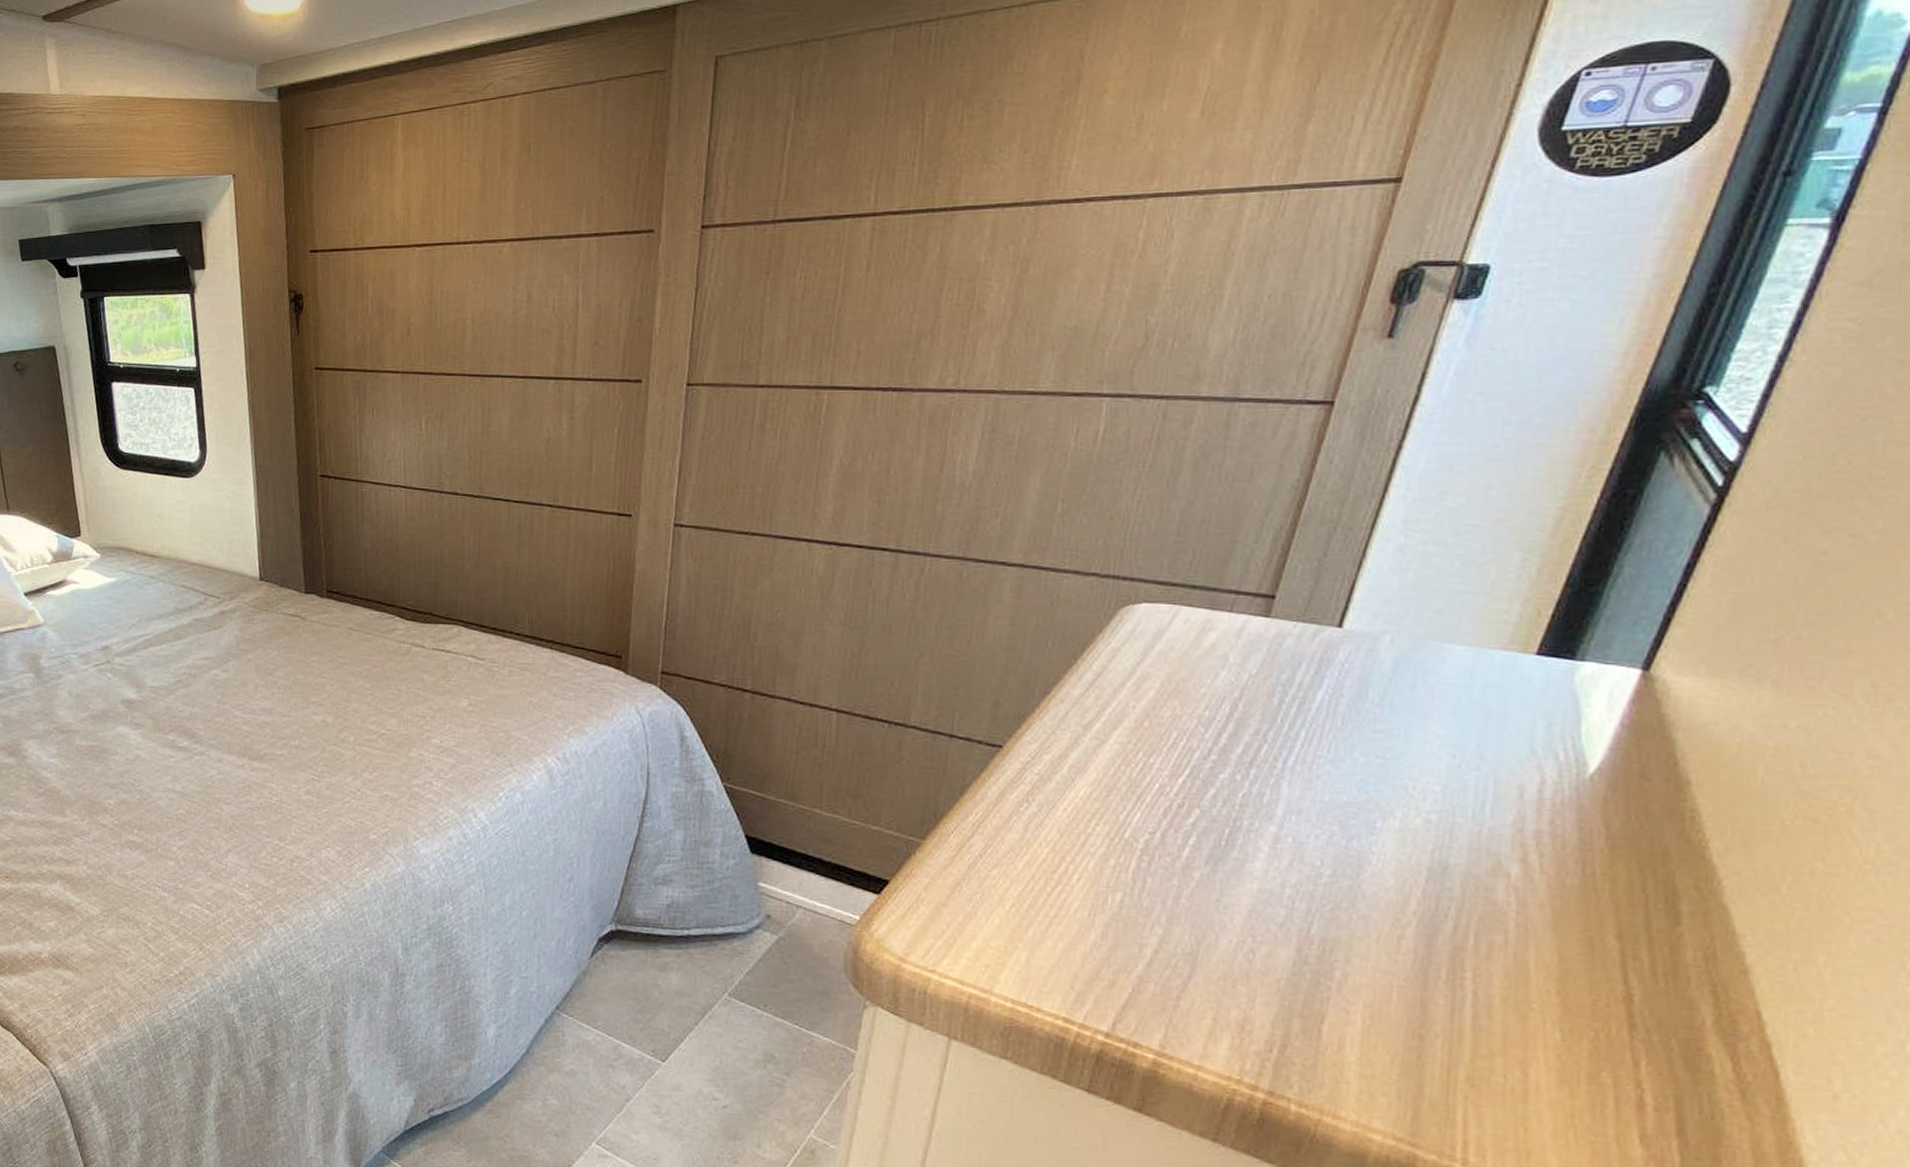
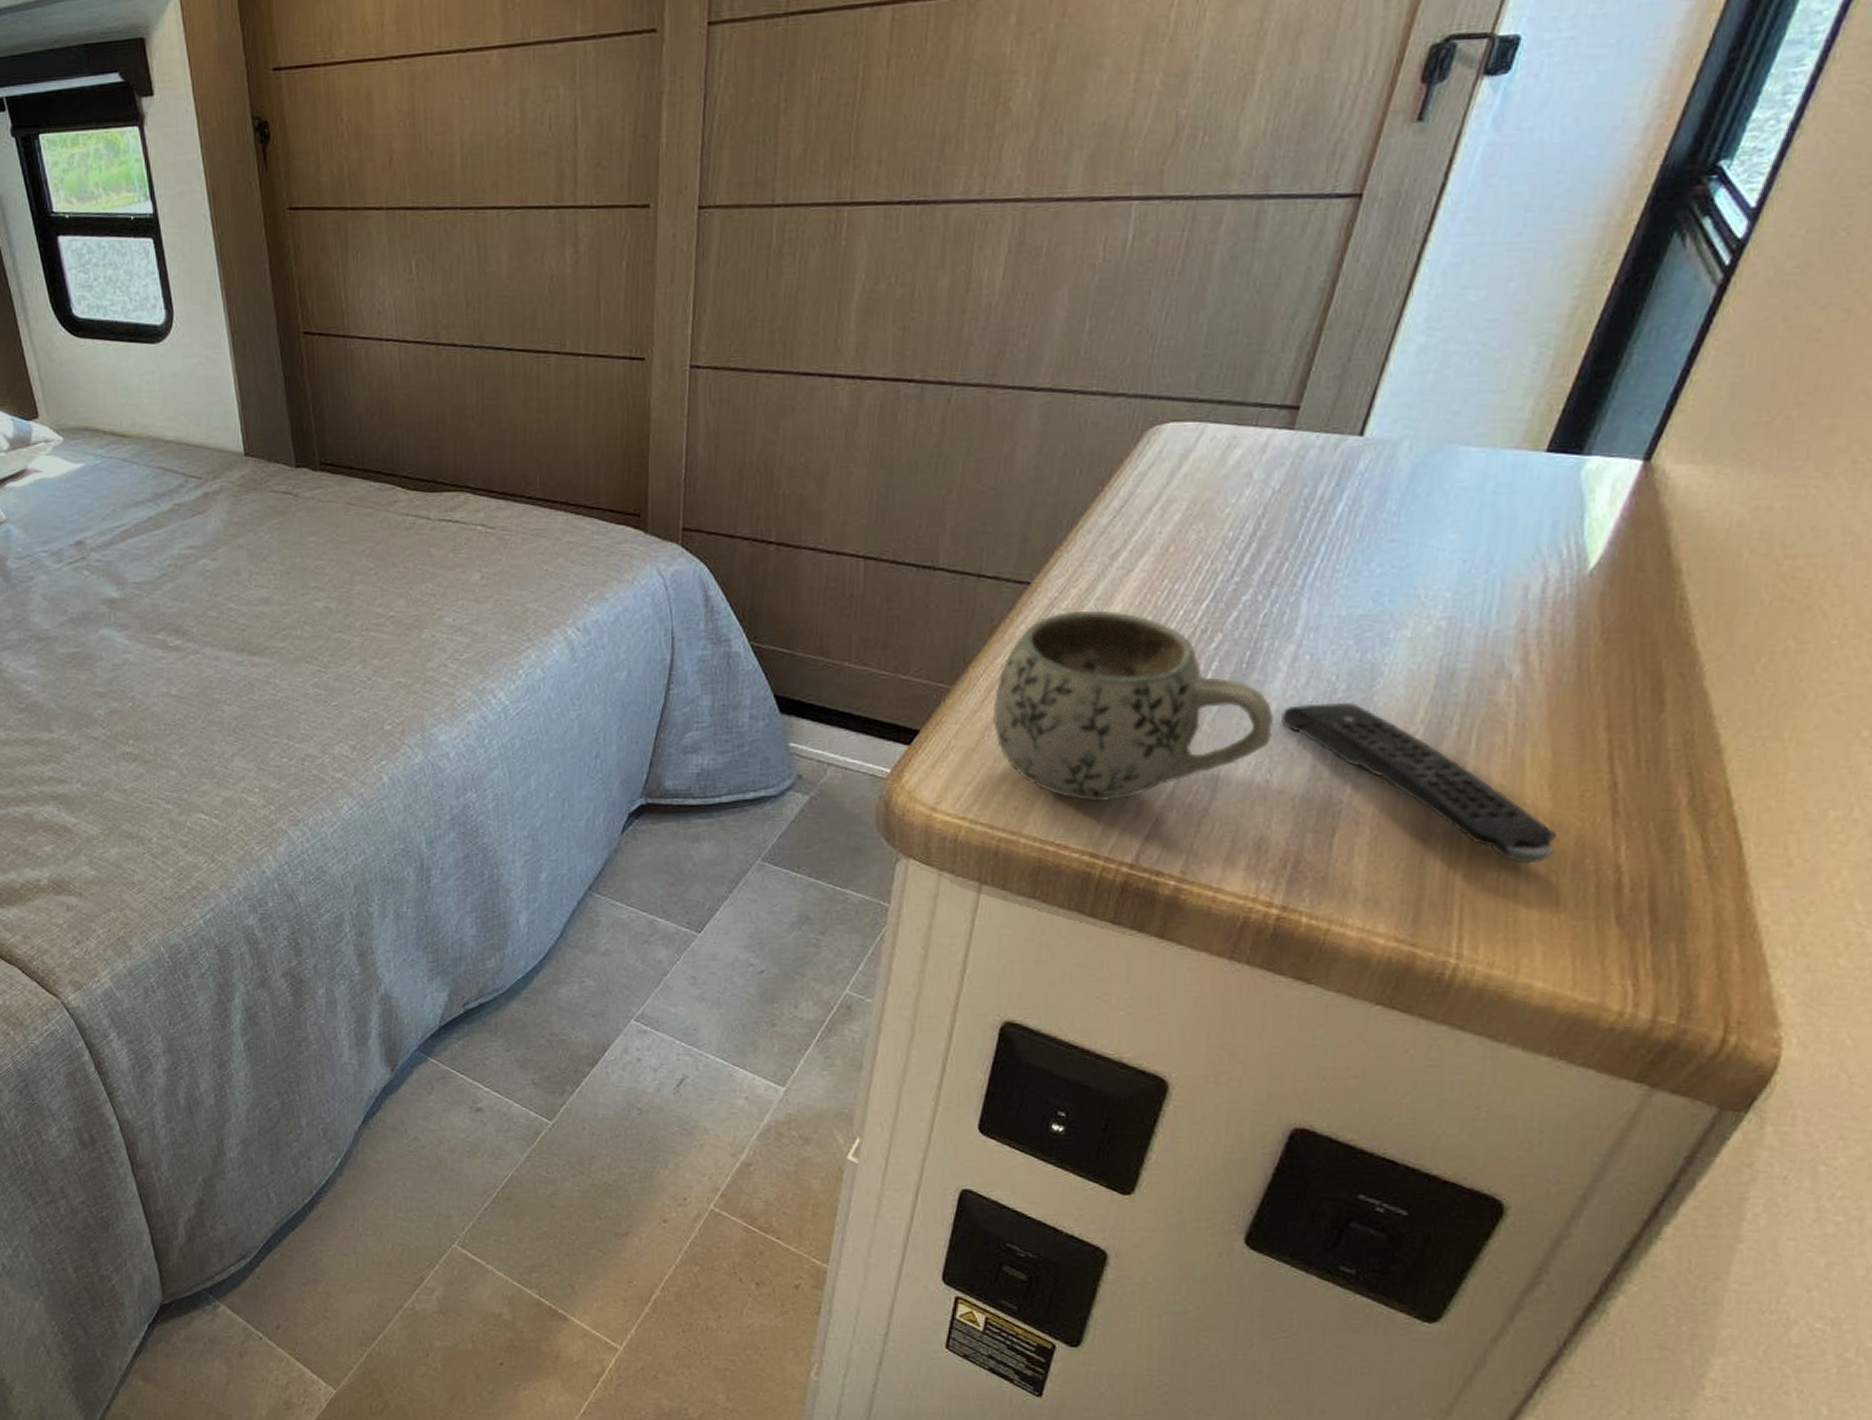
mug: none [964,776,1255,967] -> present [993,611,1274,802]
remote control: none [1262,886,1568,1072] -> present [1280,702,1557,864]

